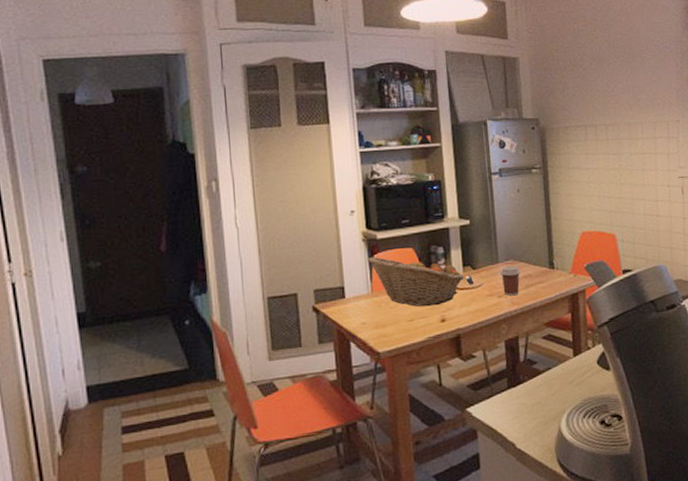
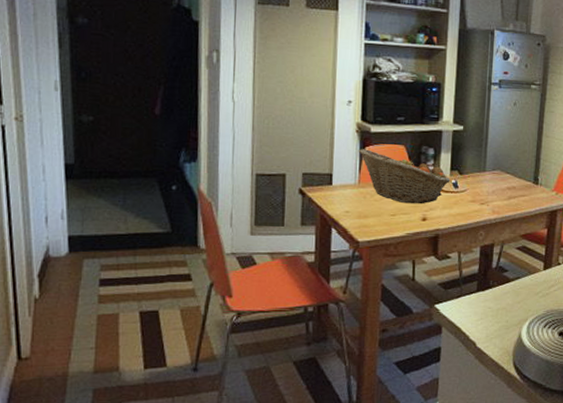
coffee cup: present [500,266,521,296] -> none [486,176,506,205]

